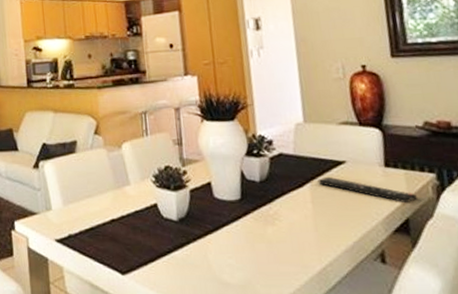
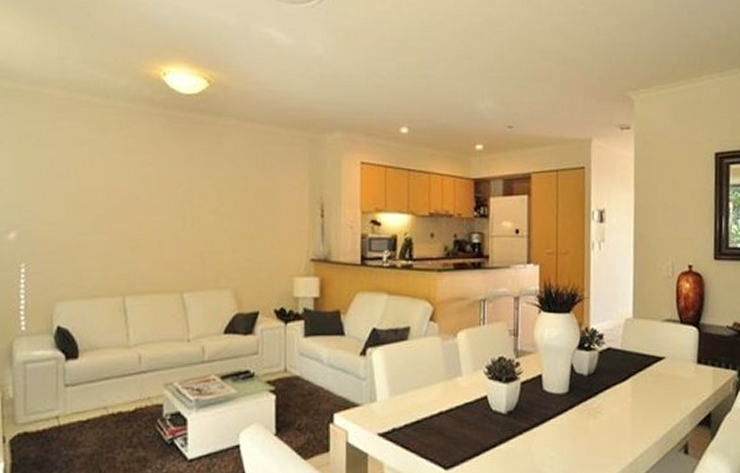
remote control: present [317,176,417,204] -> none [639,371,720,398]

